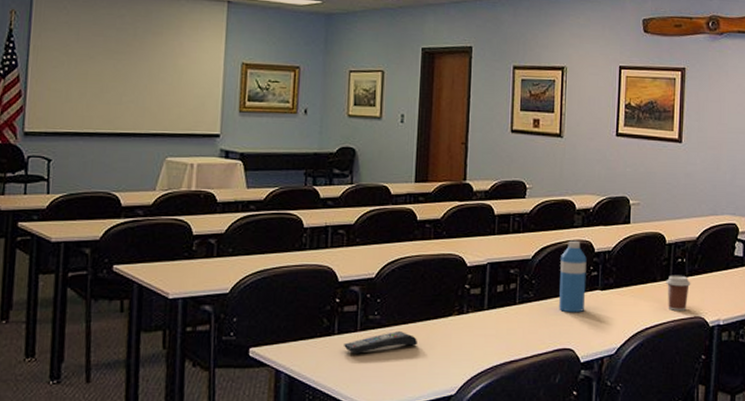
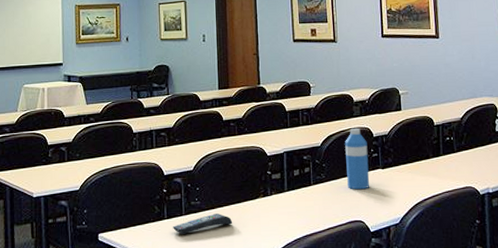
coffee cup: present [666,275,691,311] -> none [437,151,460,183]

